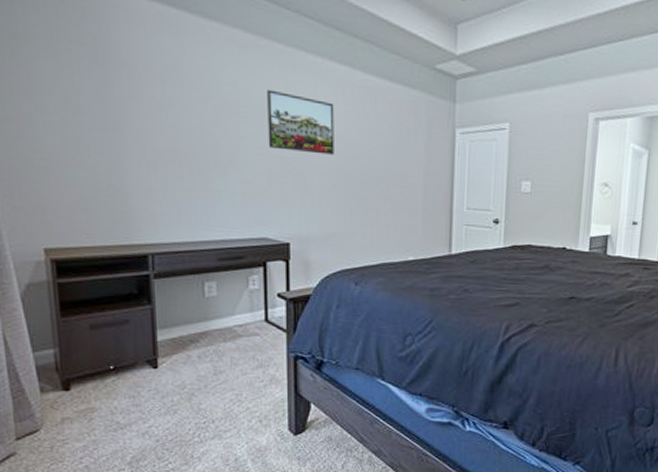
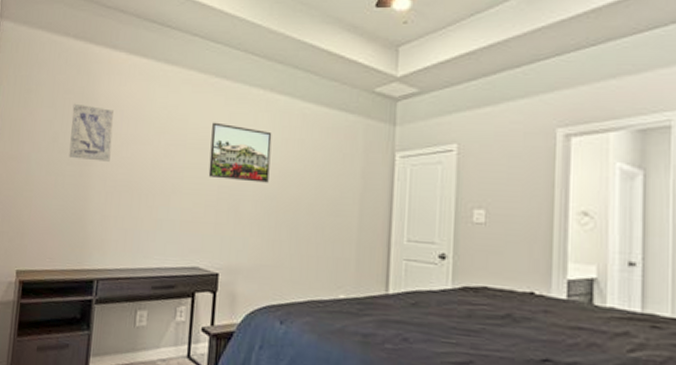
wall art: none [83,56,146,128] -> present [69,103,114,162]

